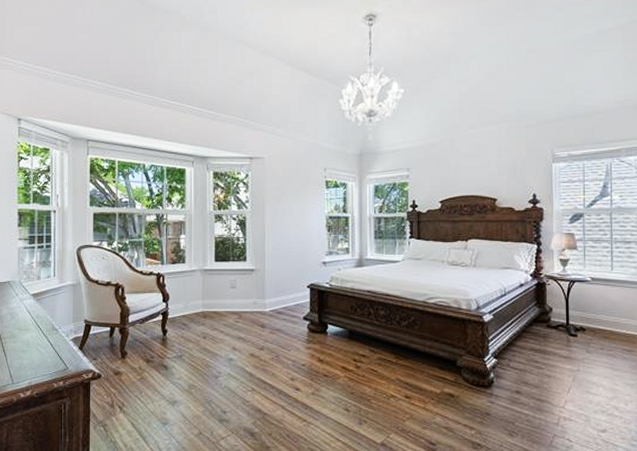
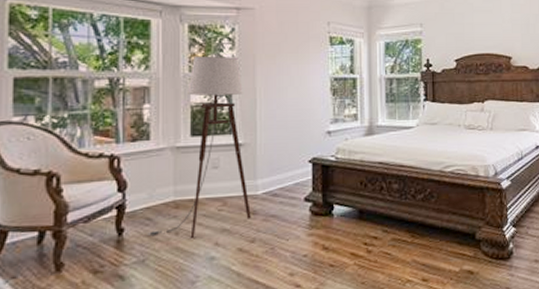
floor lamp: none [184,197,260,342] -> present [148,55,251,238]

